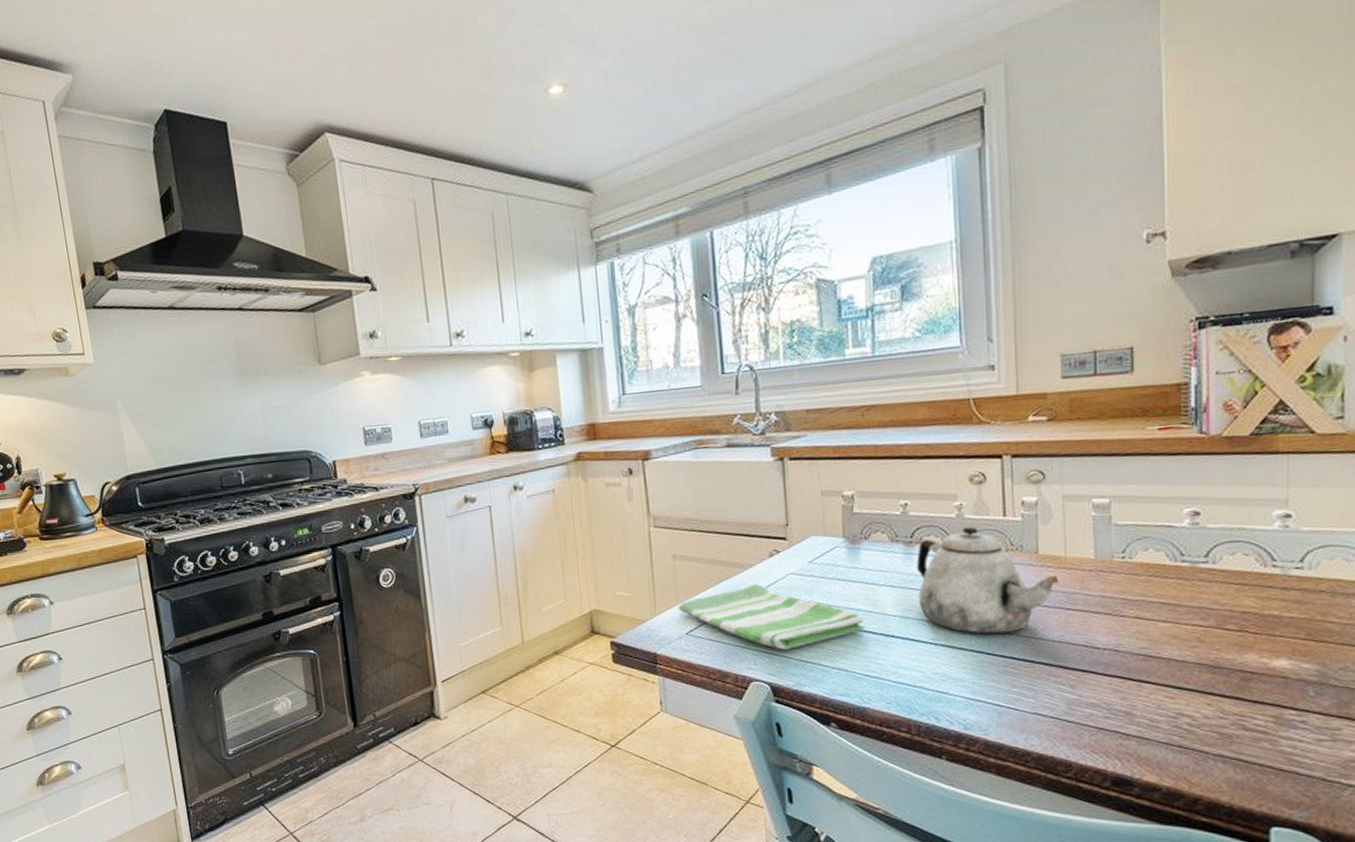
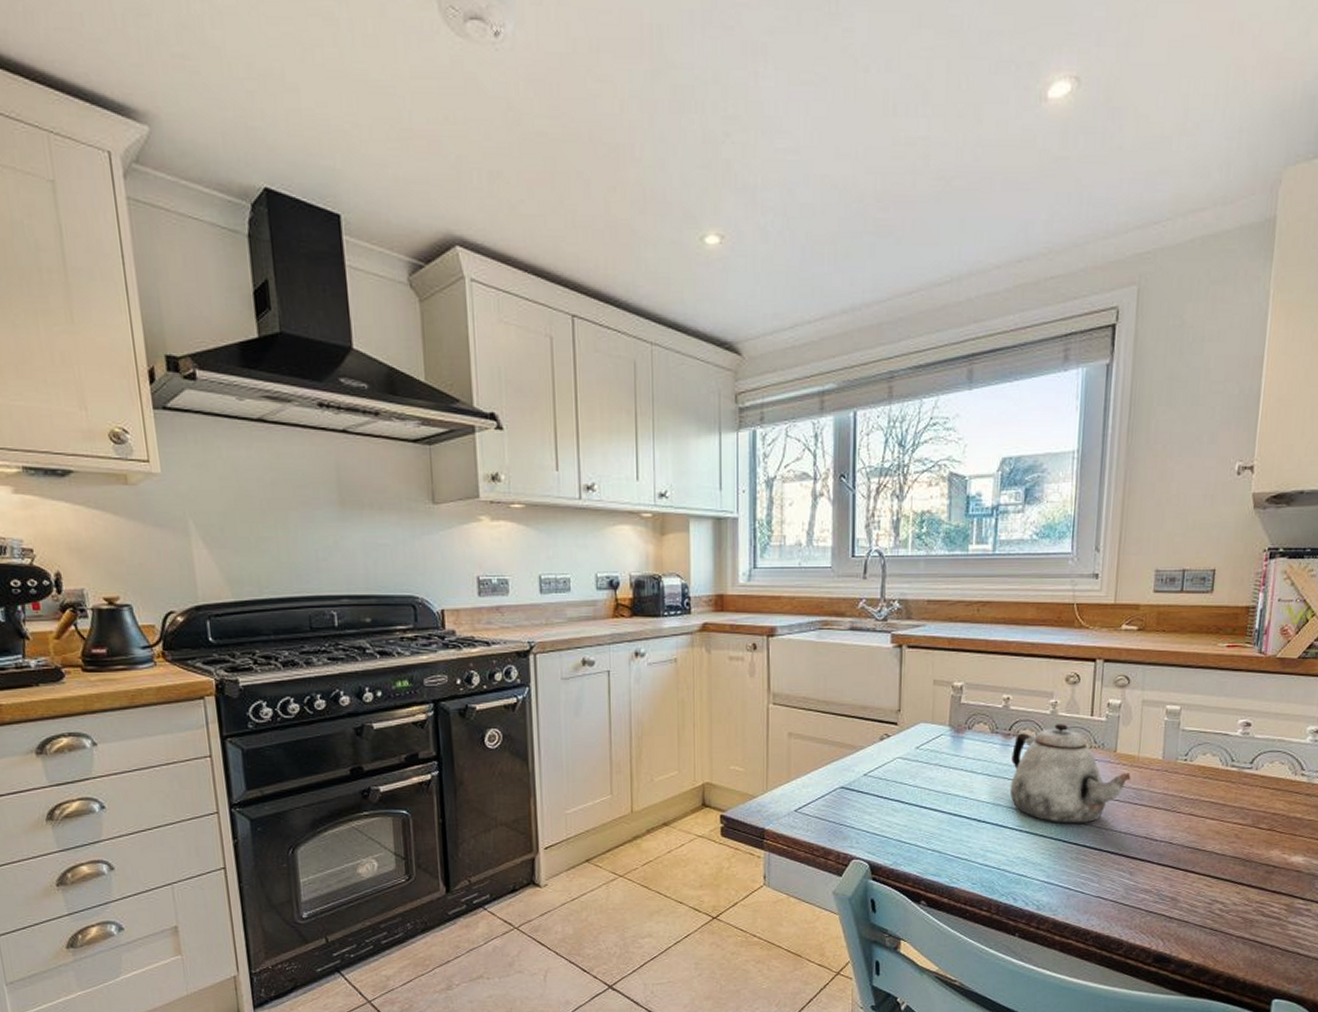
dish towel: present [678,583,865,650] -> none [789,765,960,830]

